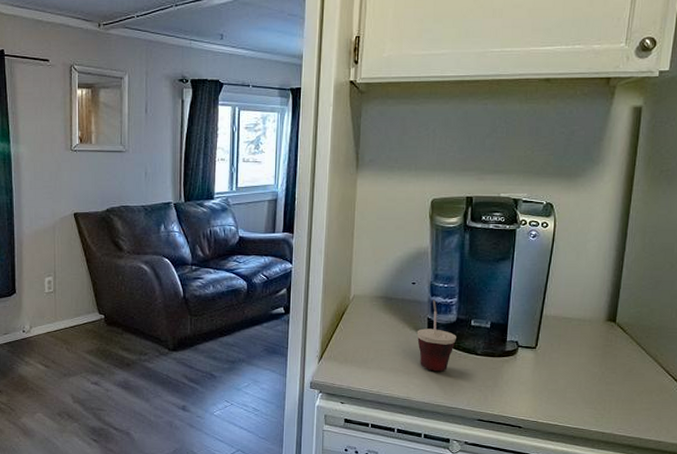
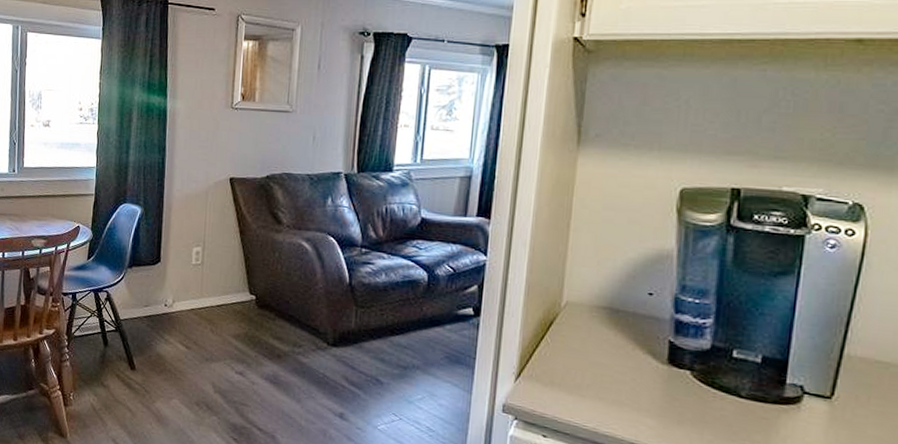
cup: present [416,300,456,372] -> none [652,318,710,413]

